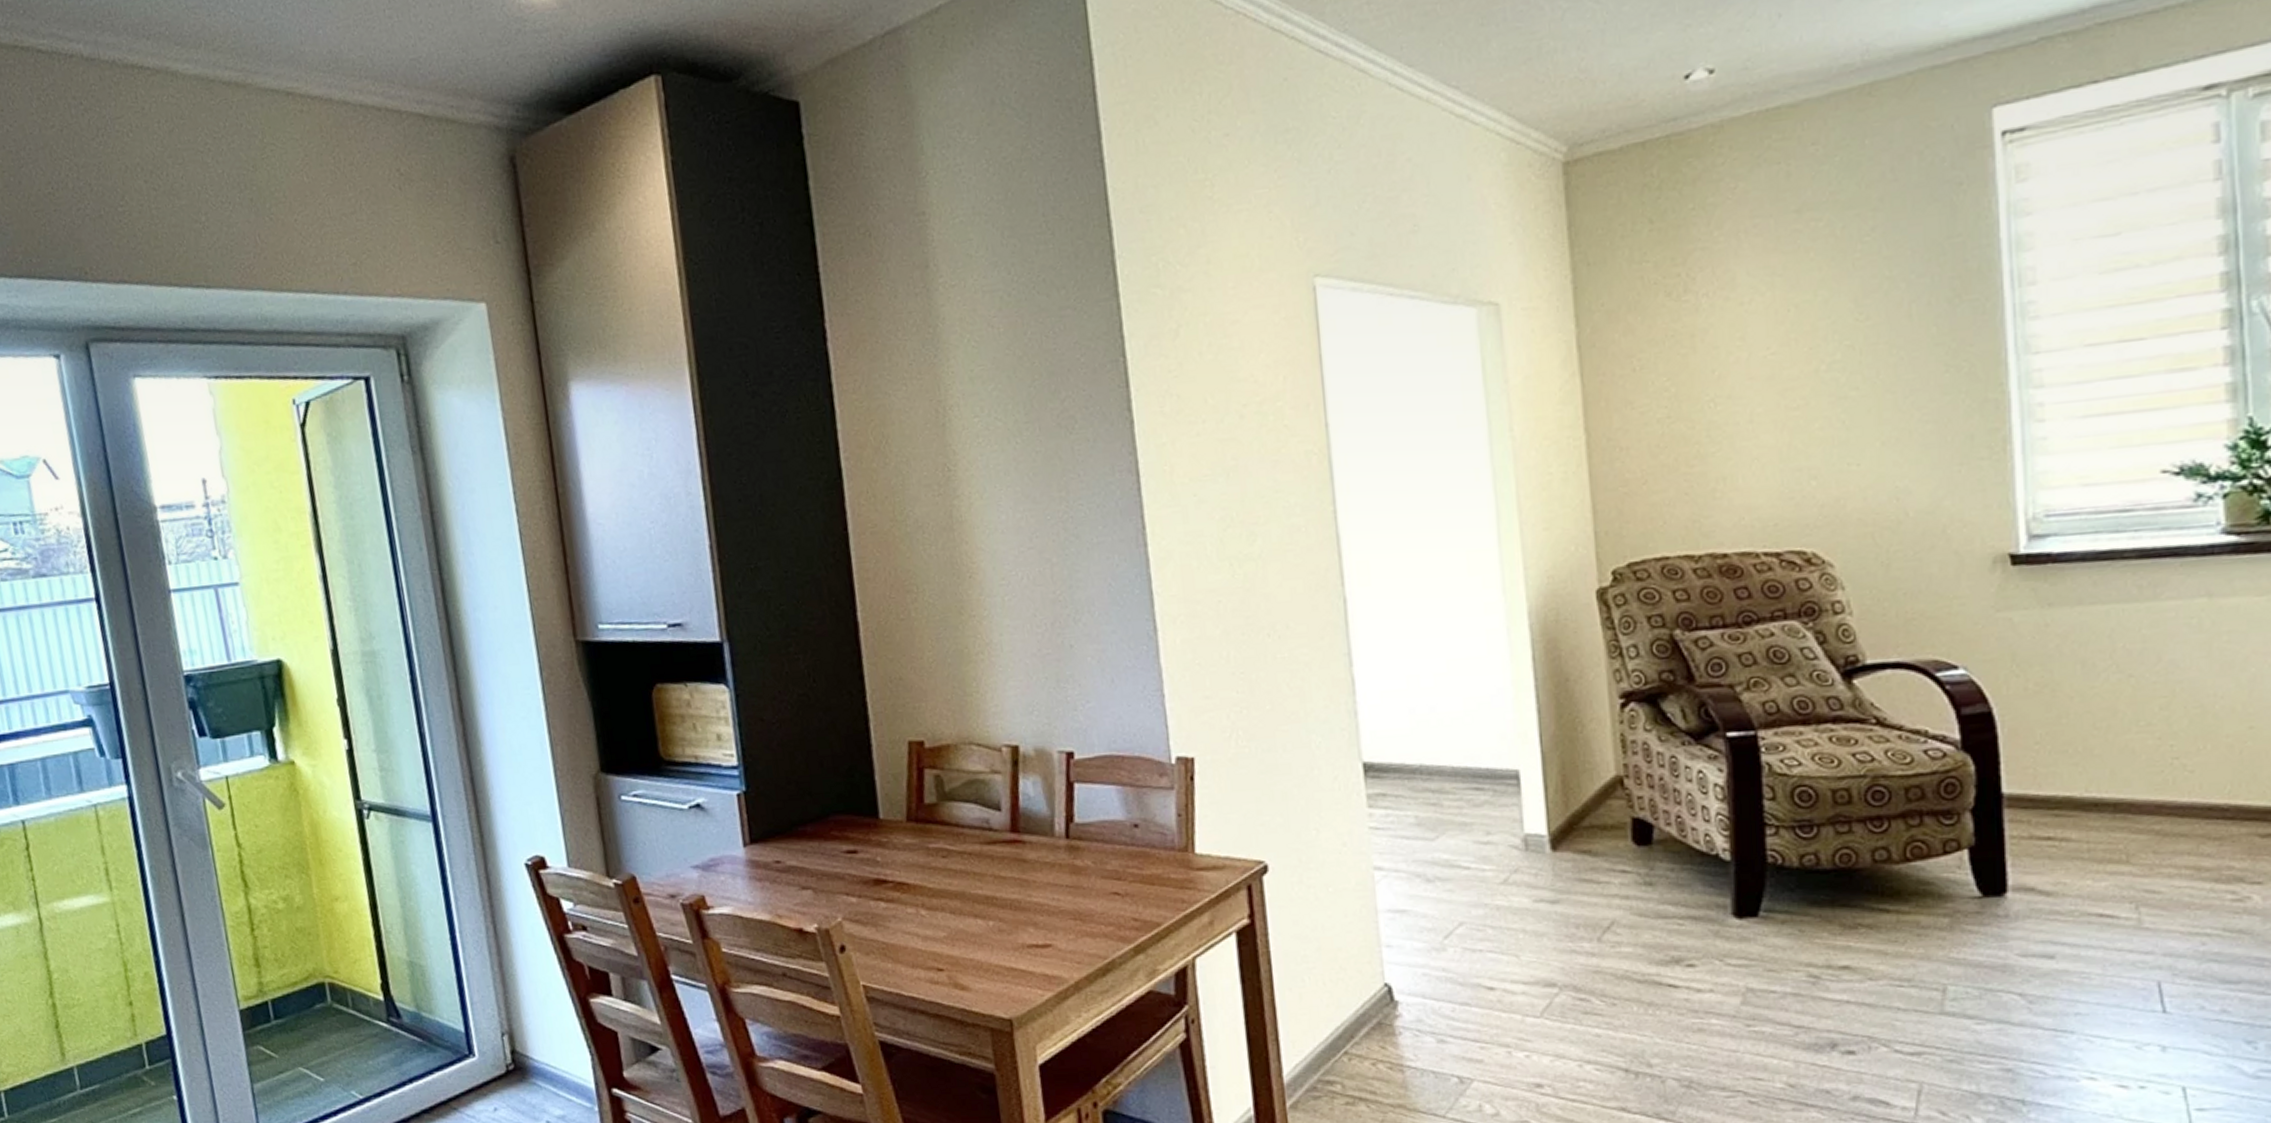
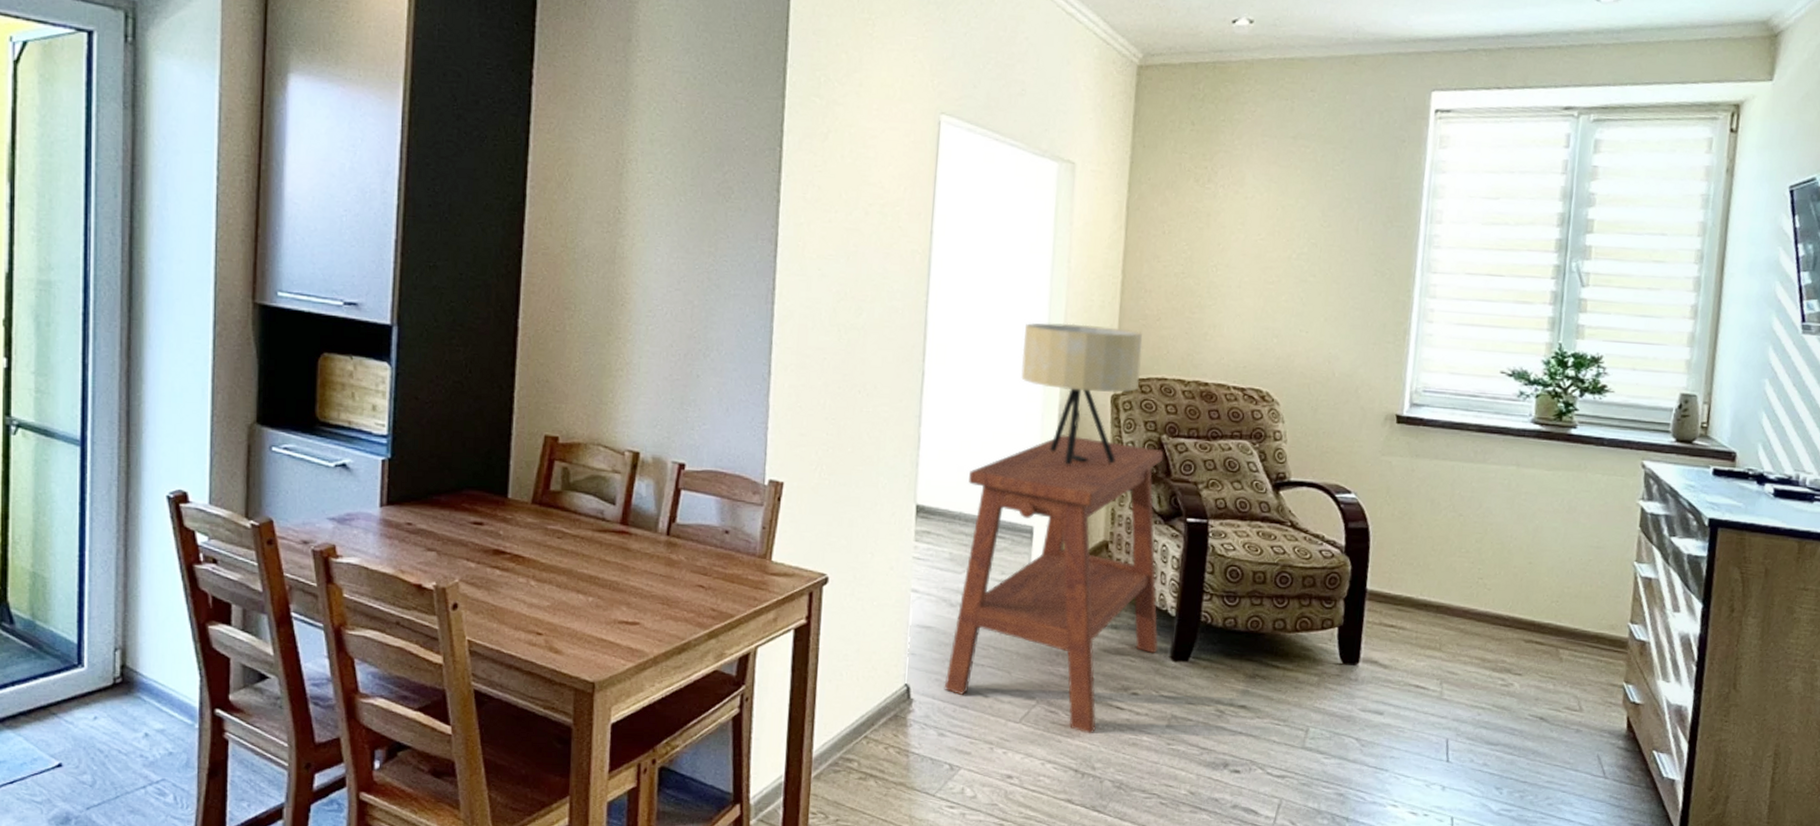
side table: none [1424,648,1714,1023] -> present [944,435,1164,734]
table lamp: none [1467,501,1632,687] -> present [1021,323,1143,465]

